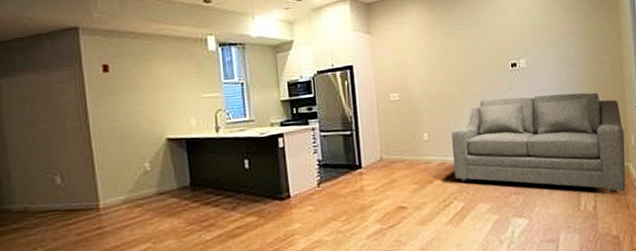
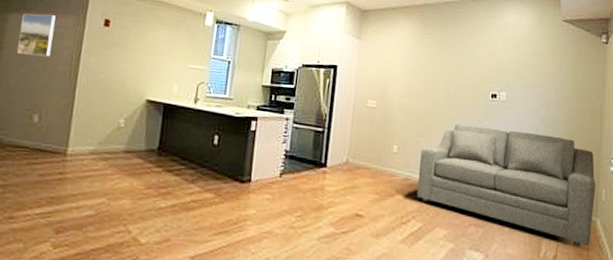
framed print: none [15,71,55,118] -> present [16,13,56,57]

